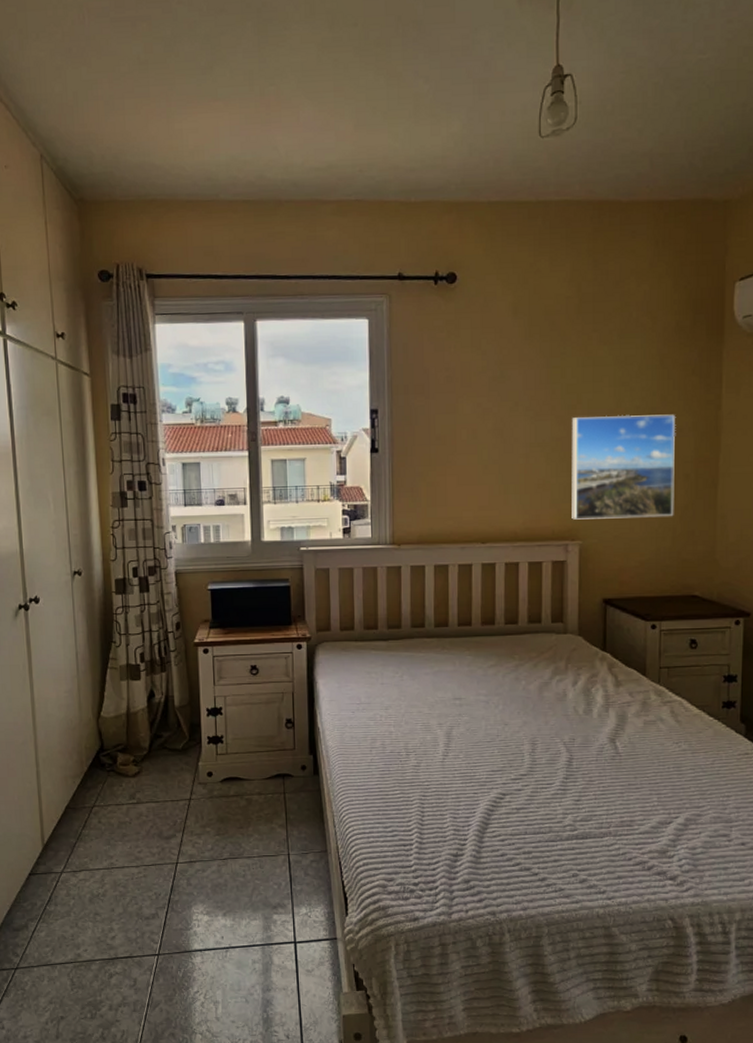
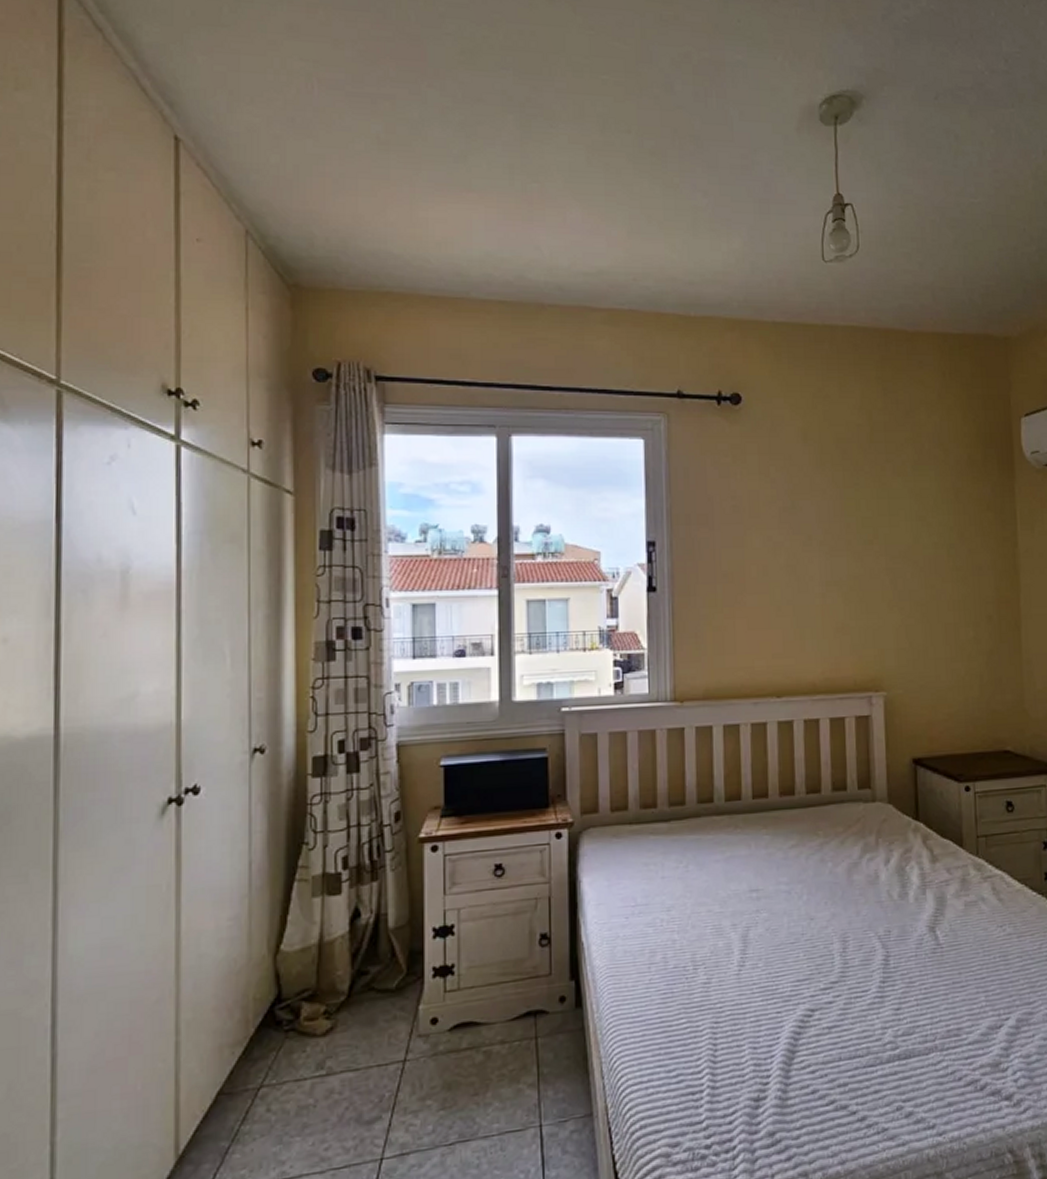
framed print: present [571,414,676,520] -> none [869,551,980,668]

